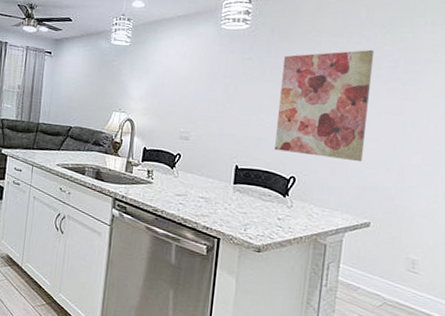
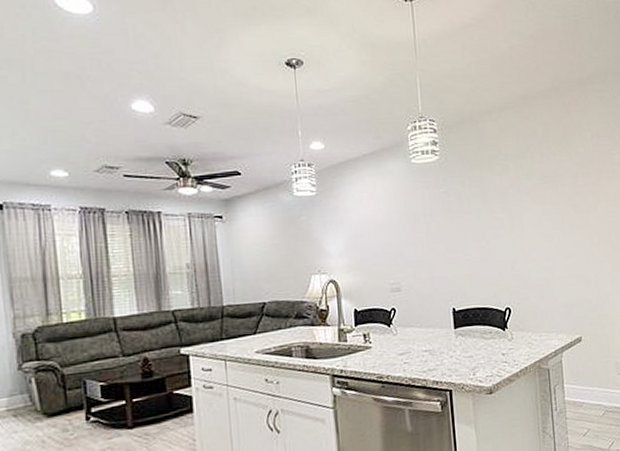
wall art: present [275,49,375,162] -> none [478,167,564,284]

